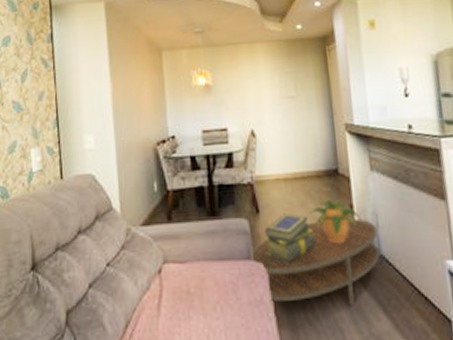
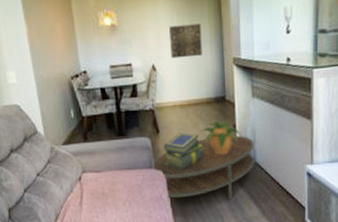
wall art: none [270,84,309,123] -> present [169,23,203,59]

